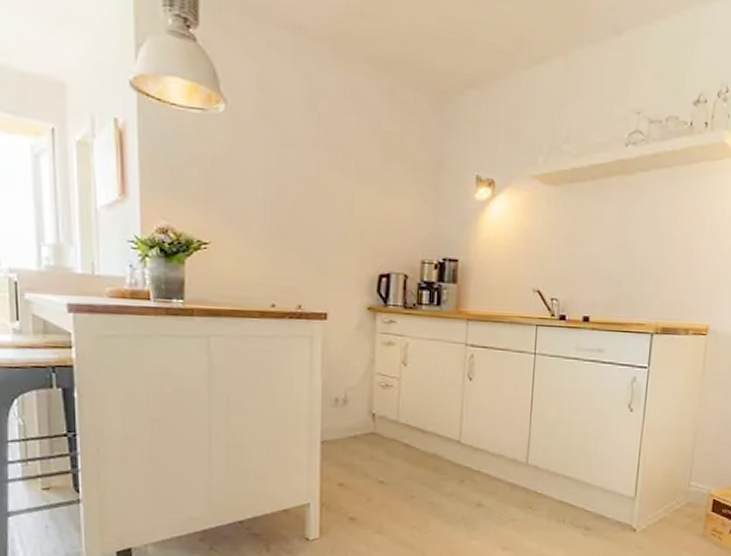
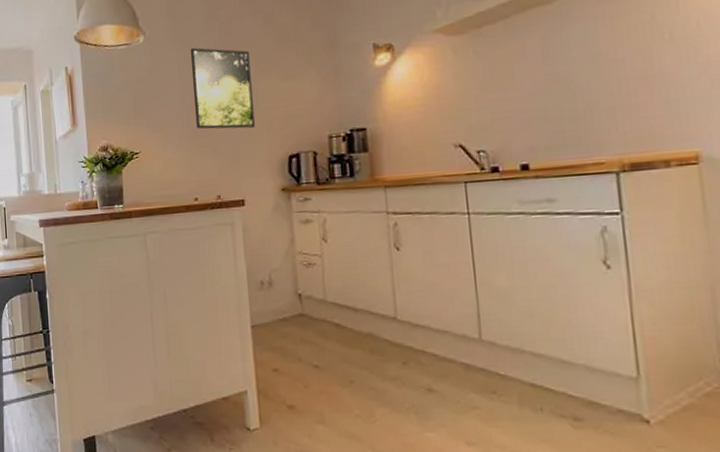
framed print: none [280,134,349,238] -> present [190,47,255,129]

